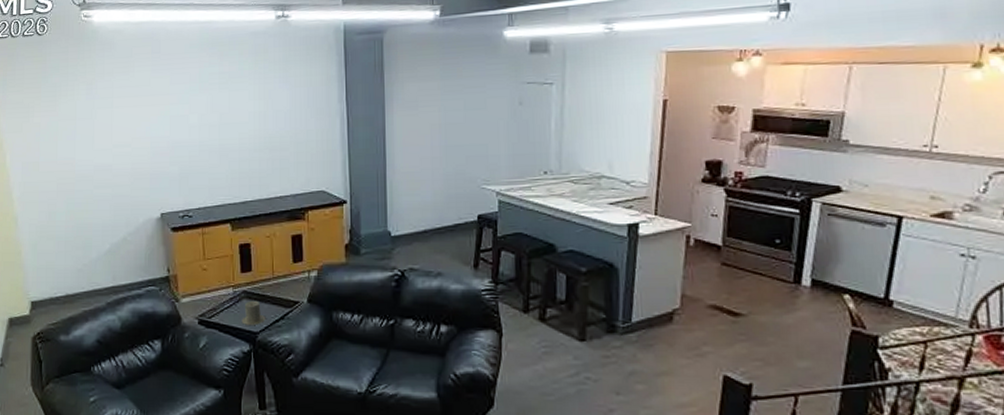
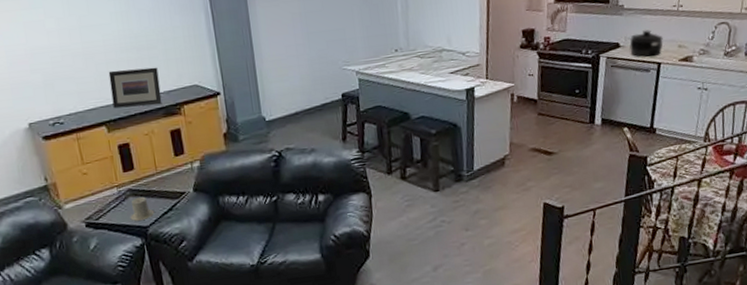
picture frame: none [240,169,288,208] -> present [108,67,162,109]
saucepan: none [856,173,907,207] -> present [629,30,663,57]

